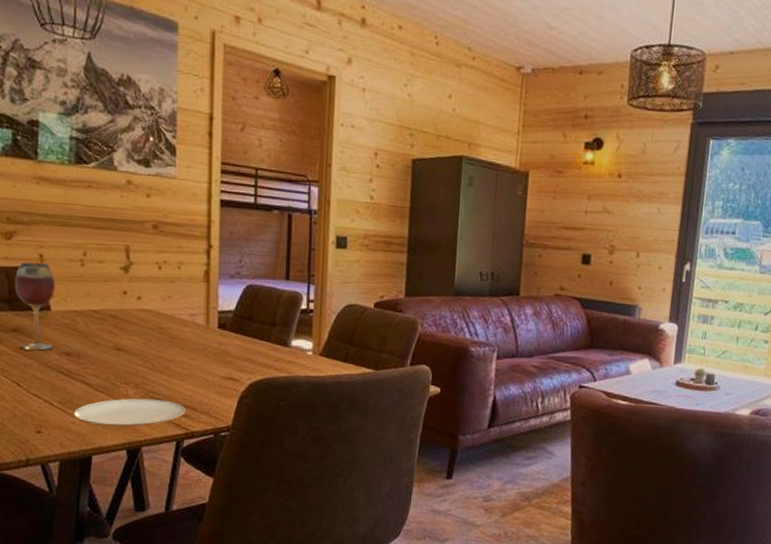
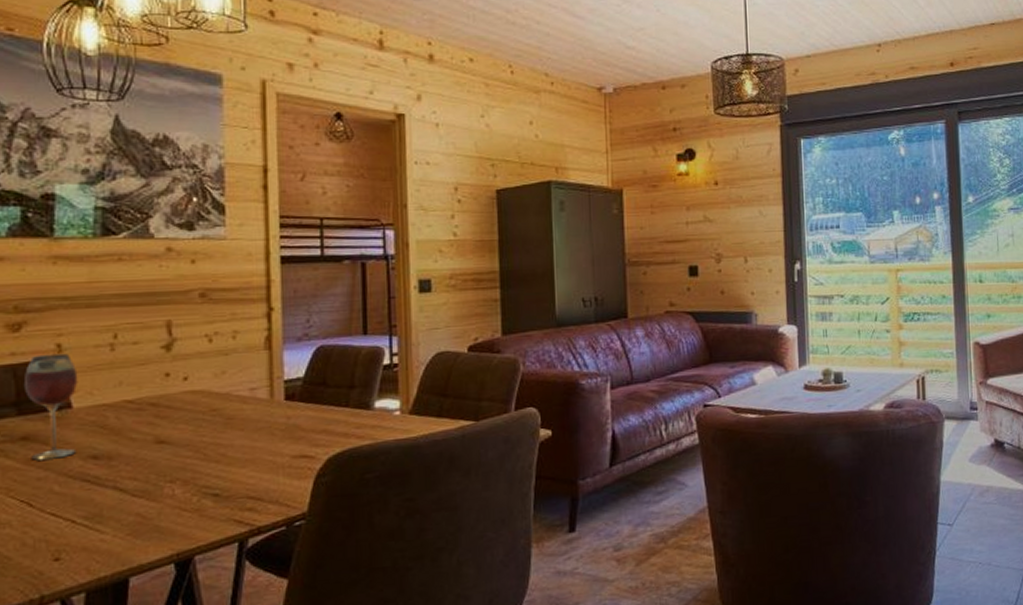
plate: present [74,398,185,427] -> none [105,494,248,539]

